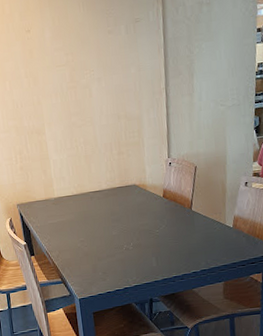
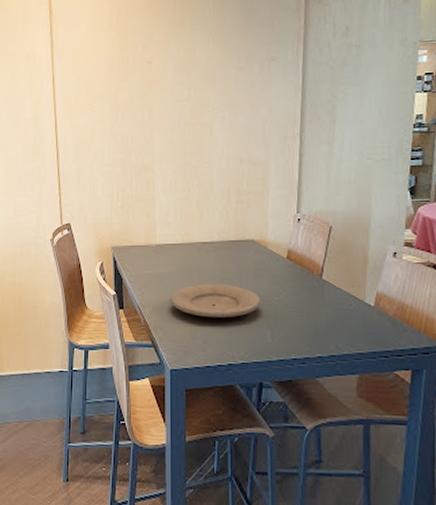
plate: none [72,224,145,254] -> present [170,284,260,317]

